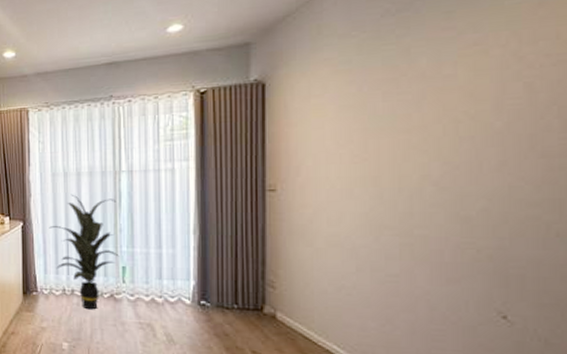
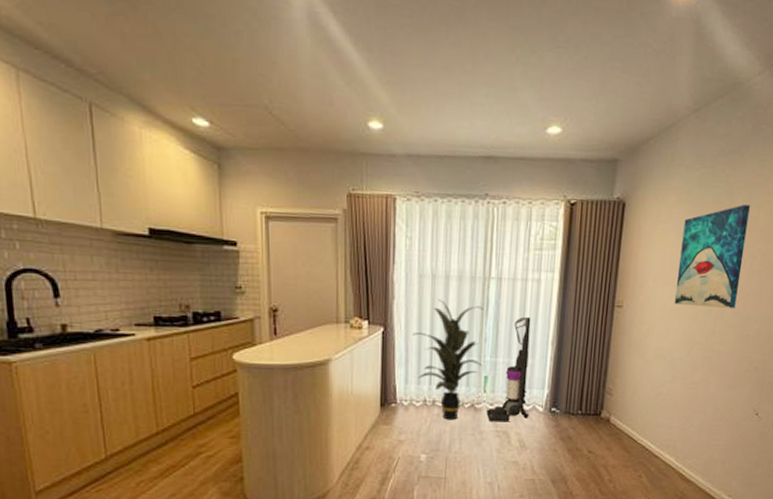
vacuum cleaner: none [127,206,174,314] -> present [486,316,531,422]
wall art: none [345,63,441,185] -> present [674,204,750,308]

